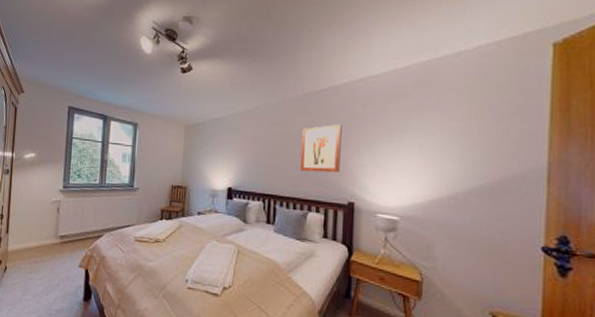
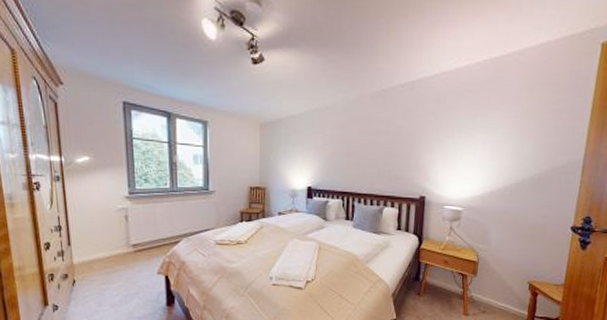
wall art: present [300,125,342,173] -> none [377,122,417,170]

